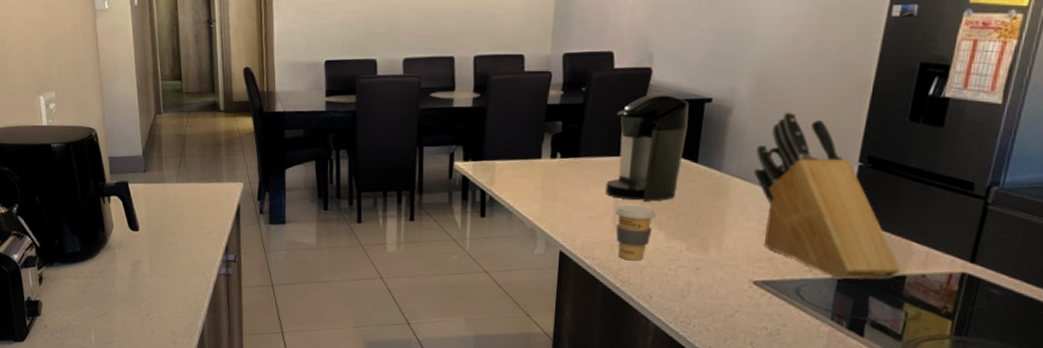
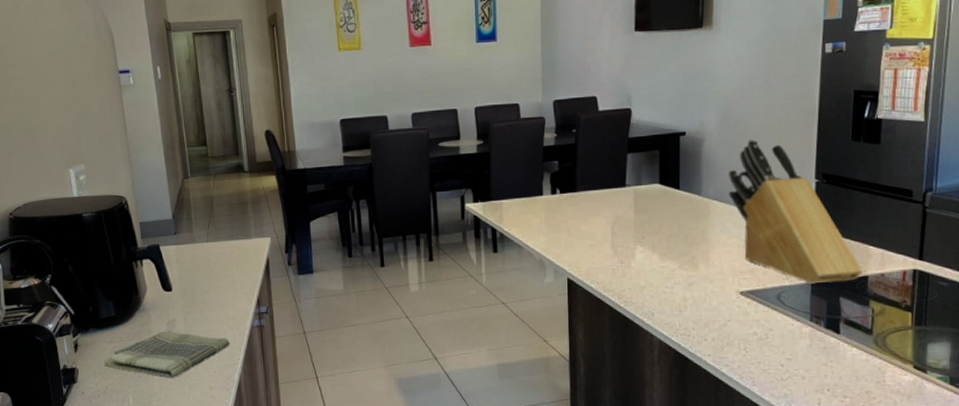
dish towel: none [68,271,195,320] -> present [104,331,230,379]
coffee maker: present [605,93,689,202] -> none [602,130,667,227]
coffee cup: present [615,204,657,261] -> none [613,231,649,282]

